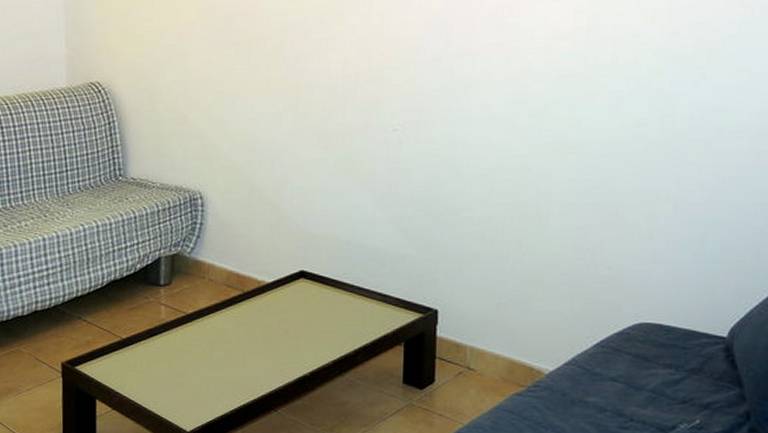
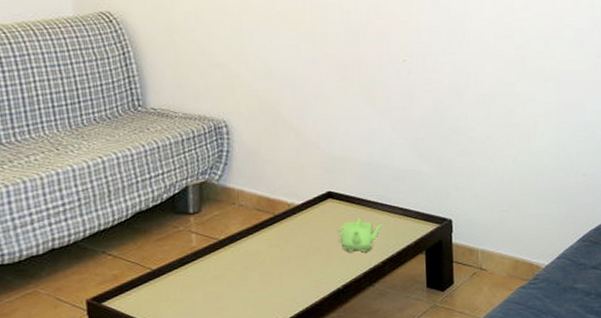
teapot: none [309,301,360,339] -> present [338,218,385,253]

